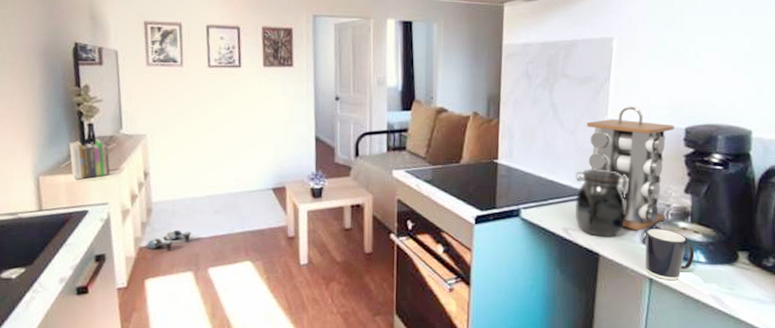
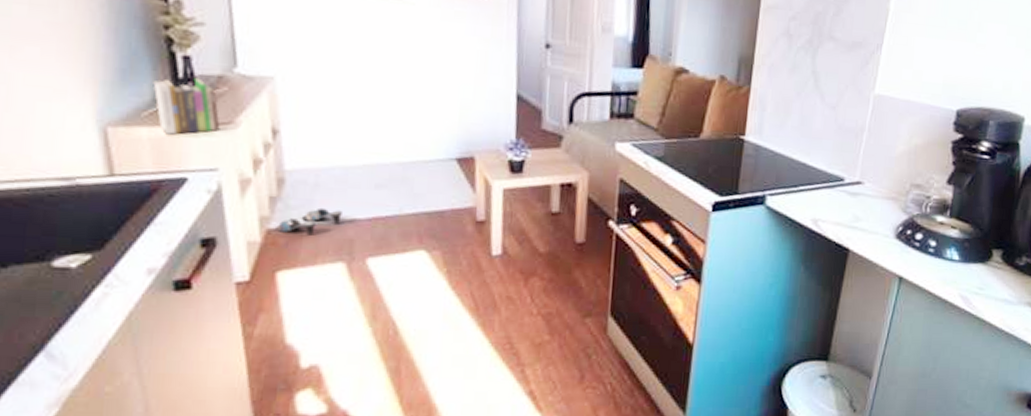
jar: present [575,168,628,237] -> none [826,151,889,231]
spice rack: present [586,106,674,231] -> none [847,80,946,225]
mug: present [644,228,695,281] -> none [895,221,949,280]

